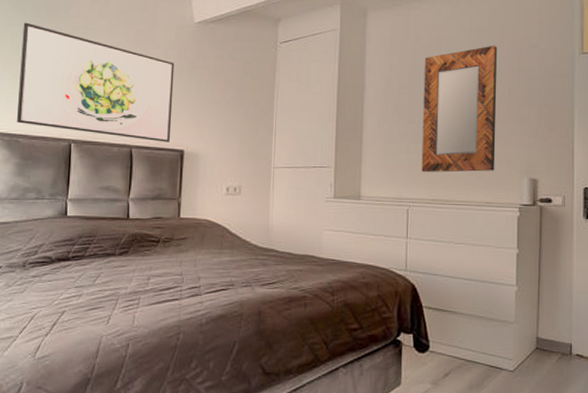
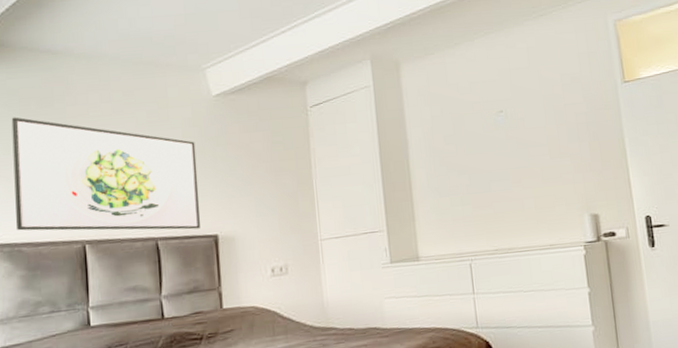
home mirror: present [421,45,498,172] -> none [466,84,555,223]

